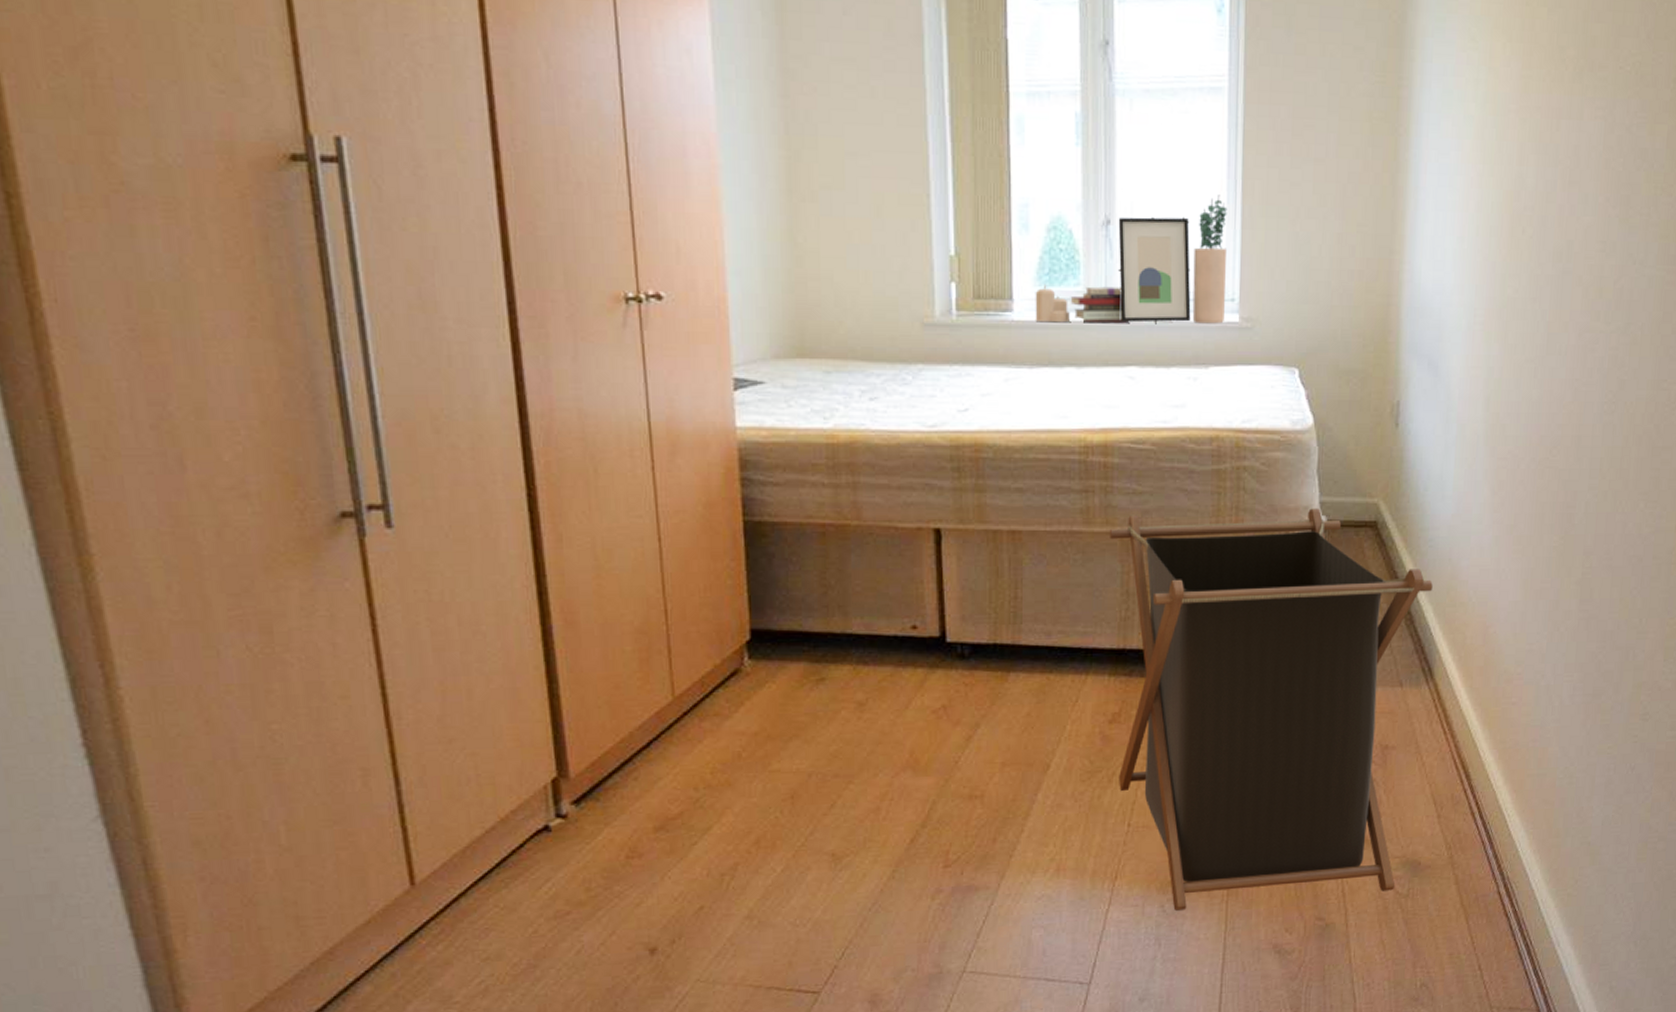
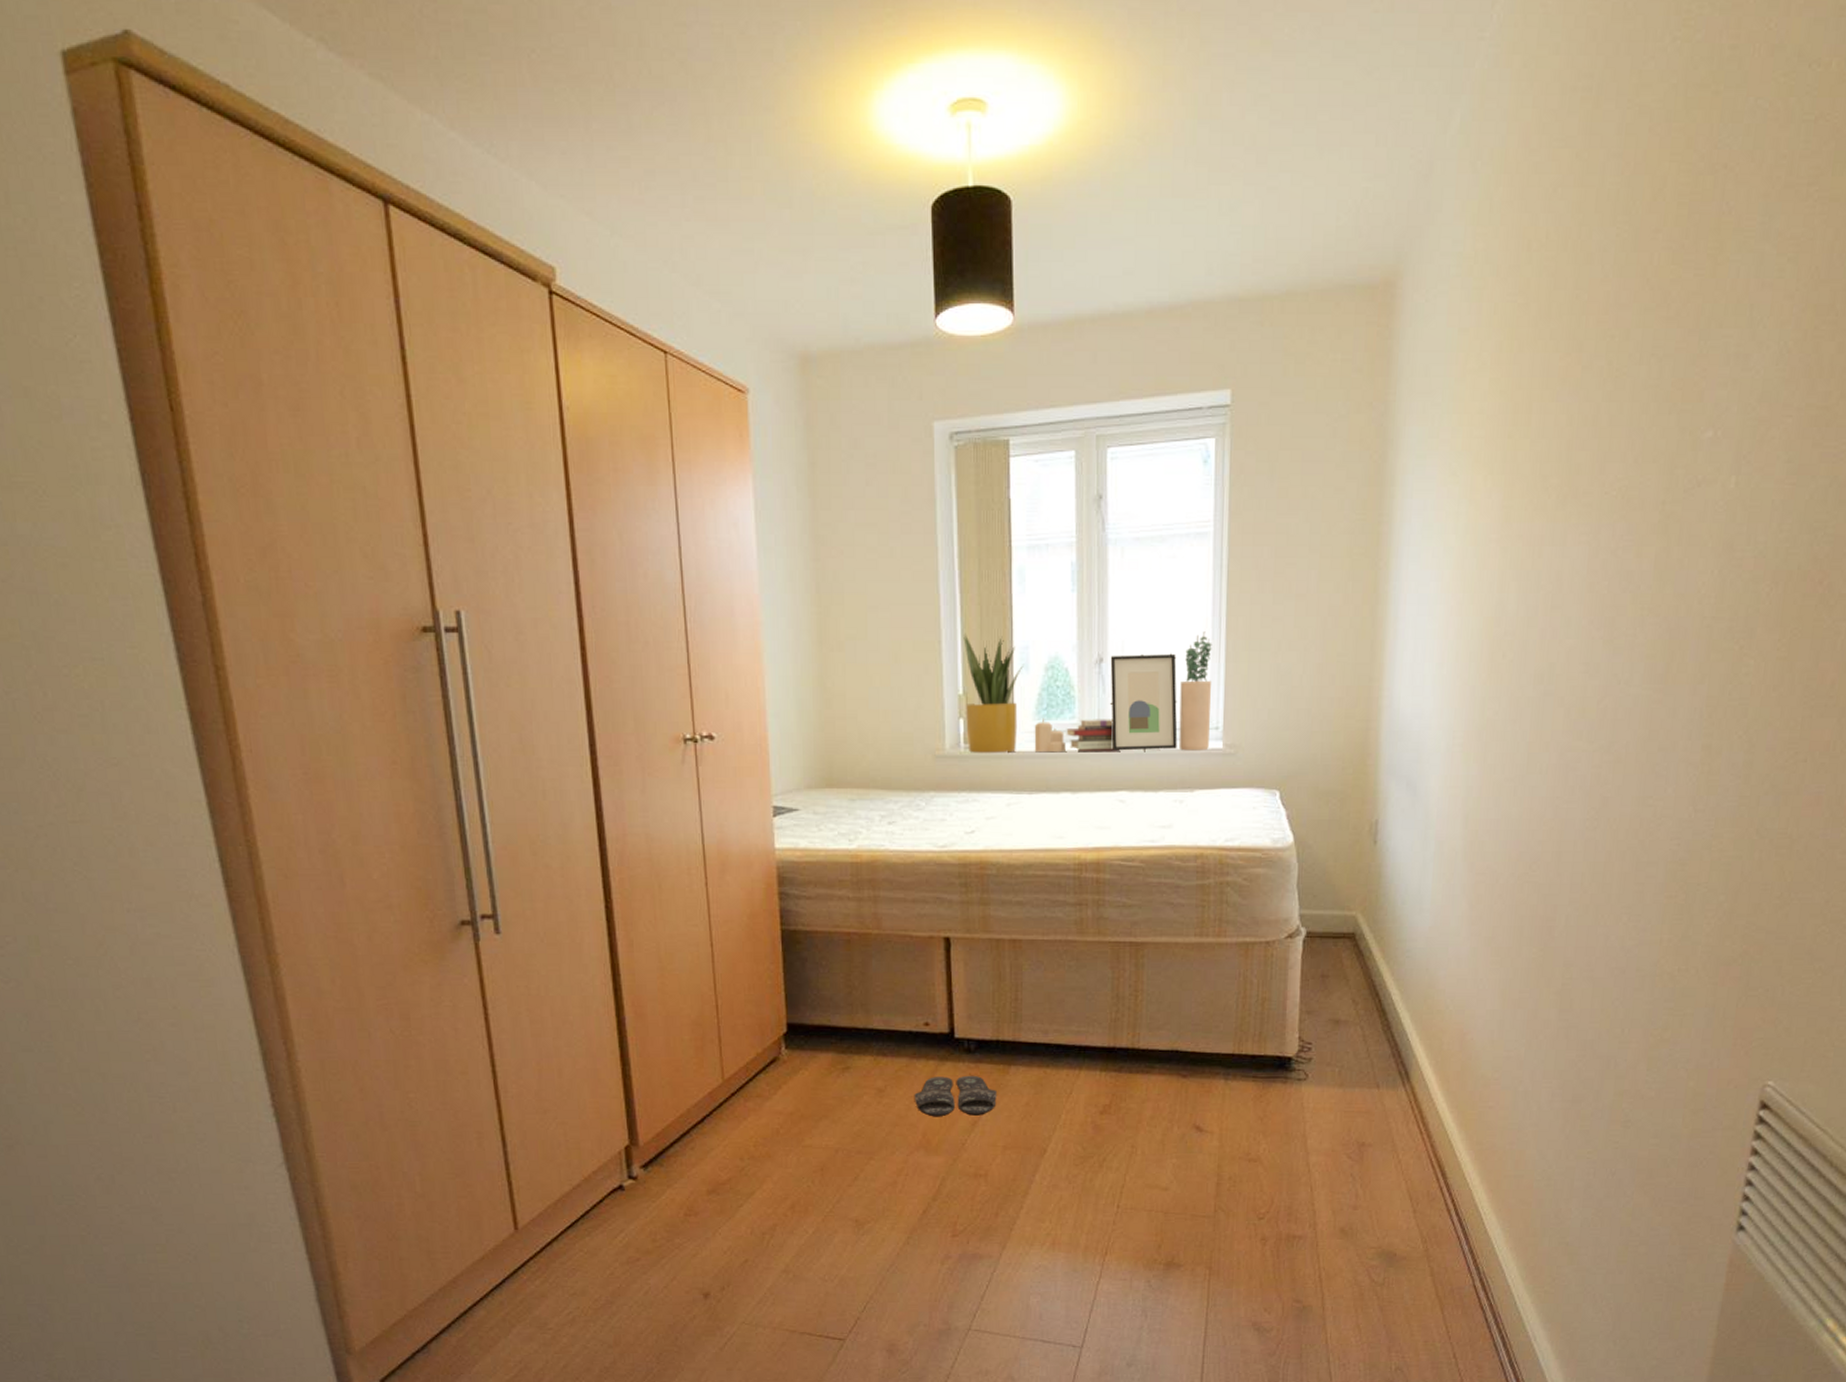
slippers: none [900,684,994,733] -> present [914,1075,997,1117]
planter: none [955,187,1023,323] -> present [963,633,1024,754]
laundry basket: present [1109,508,1433,911] -> none [1100,920,1410,1286]

